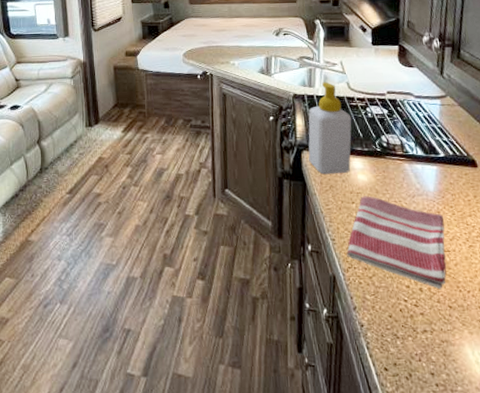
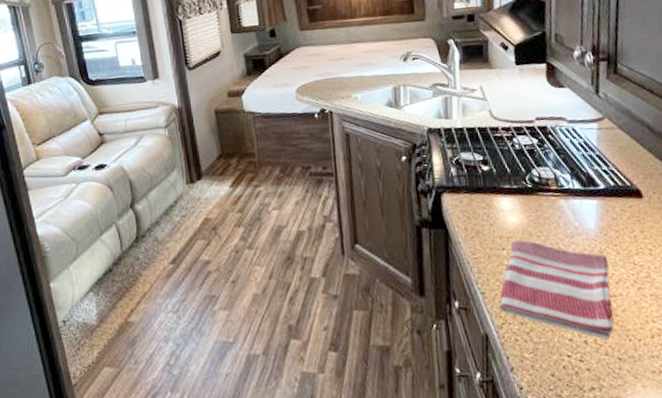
soap bottle: present [308,82,352,175] -> none [447,111,499,219]

